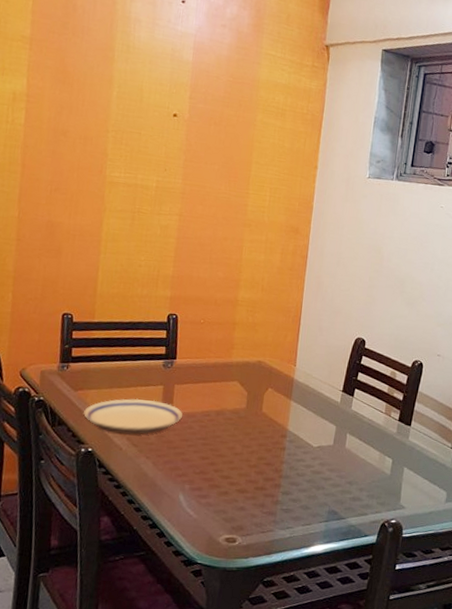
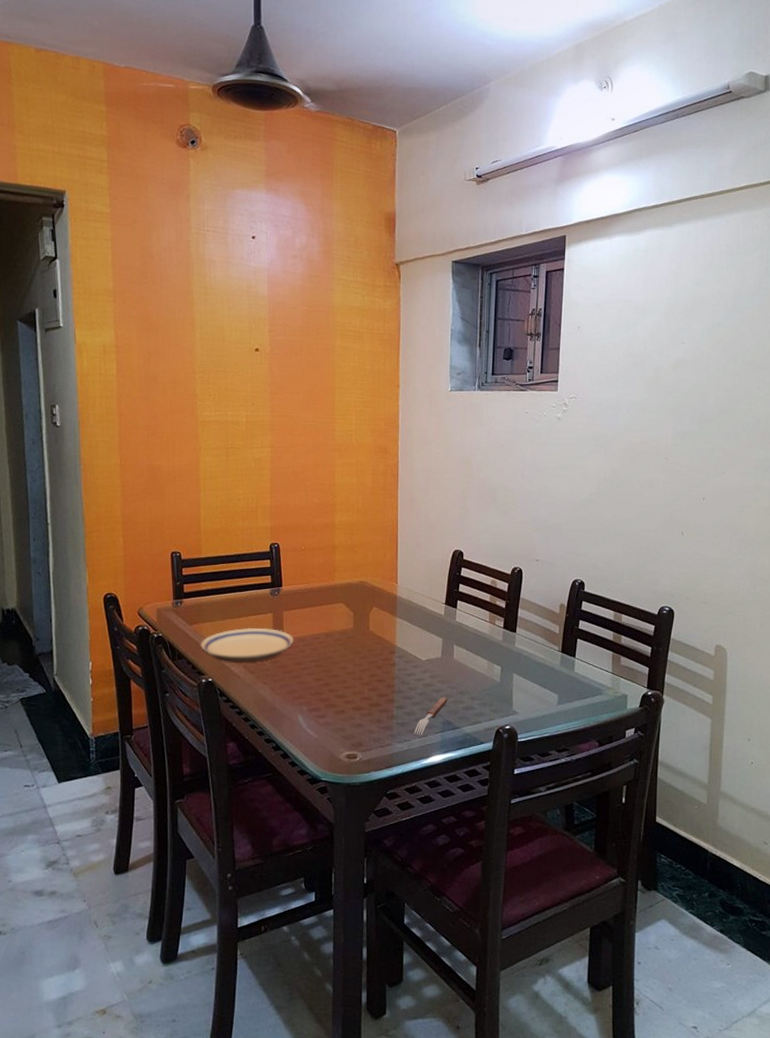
fork: none [297,485,336,524] -> present [414,696,448,736]

